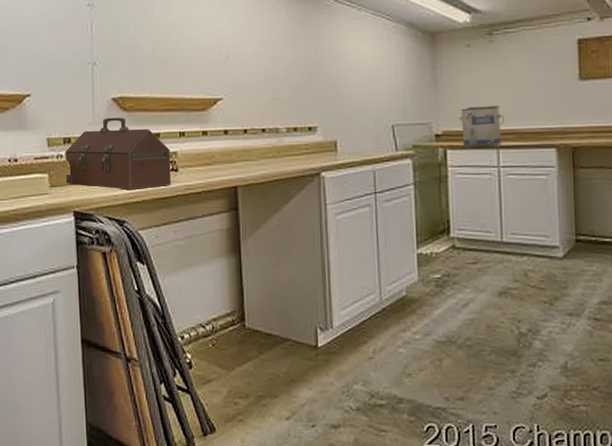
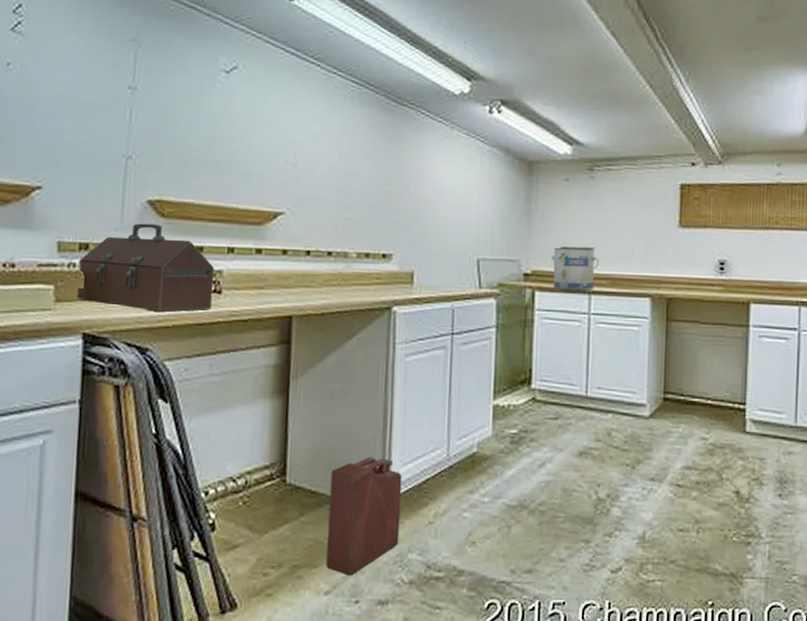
jerry can: none [282,303,345,404] -> present [326,457,402,576]

